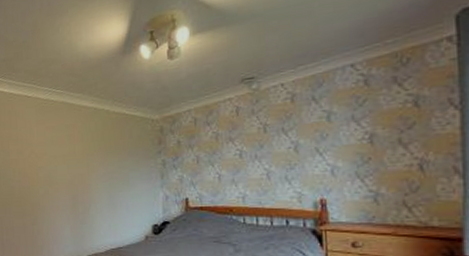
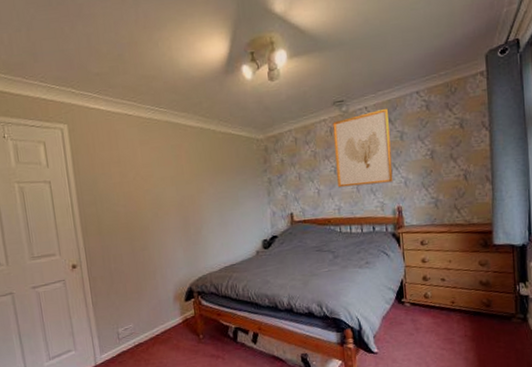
wall art: none [239,84,316,174] -> present [332,108,393,188]

